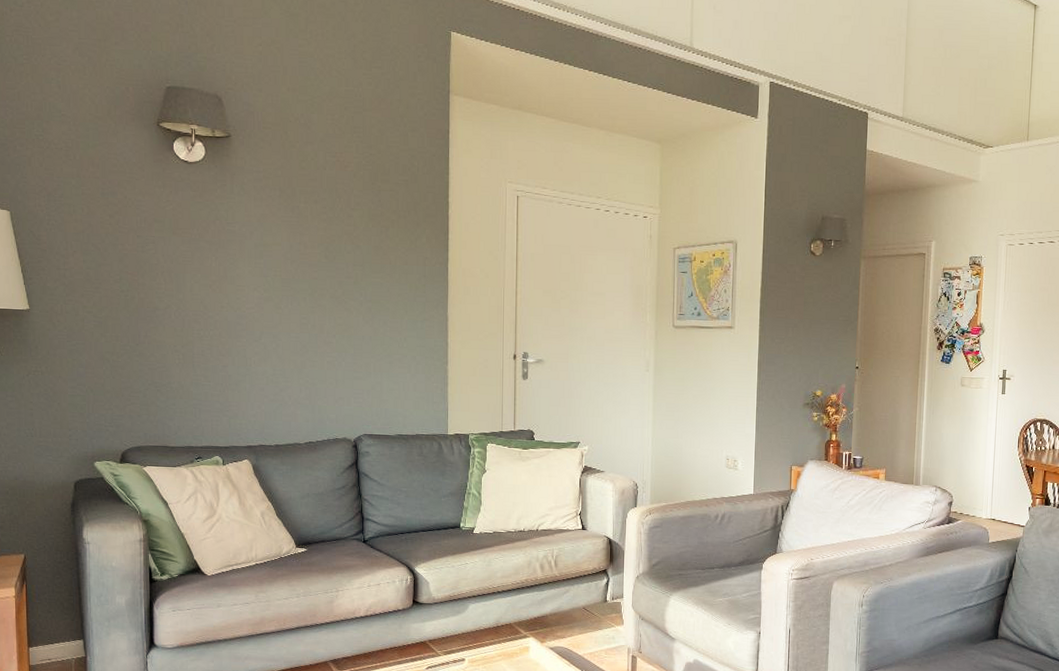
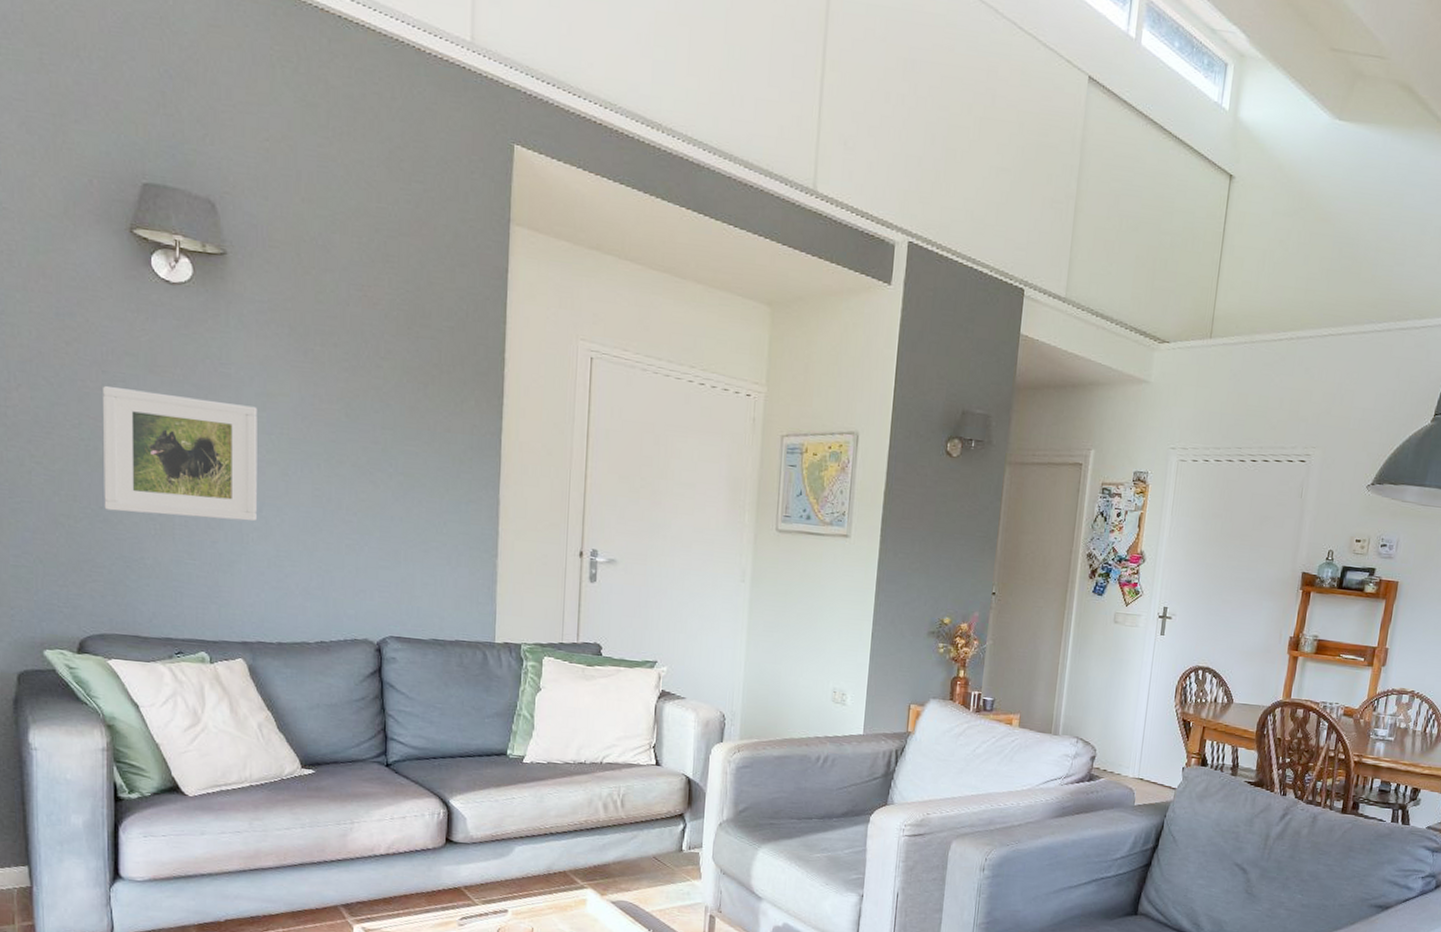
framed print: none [138,247,257,348] -> present [103,385,258,521]

